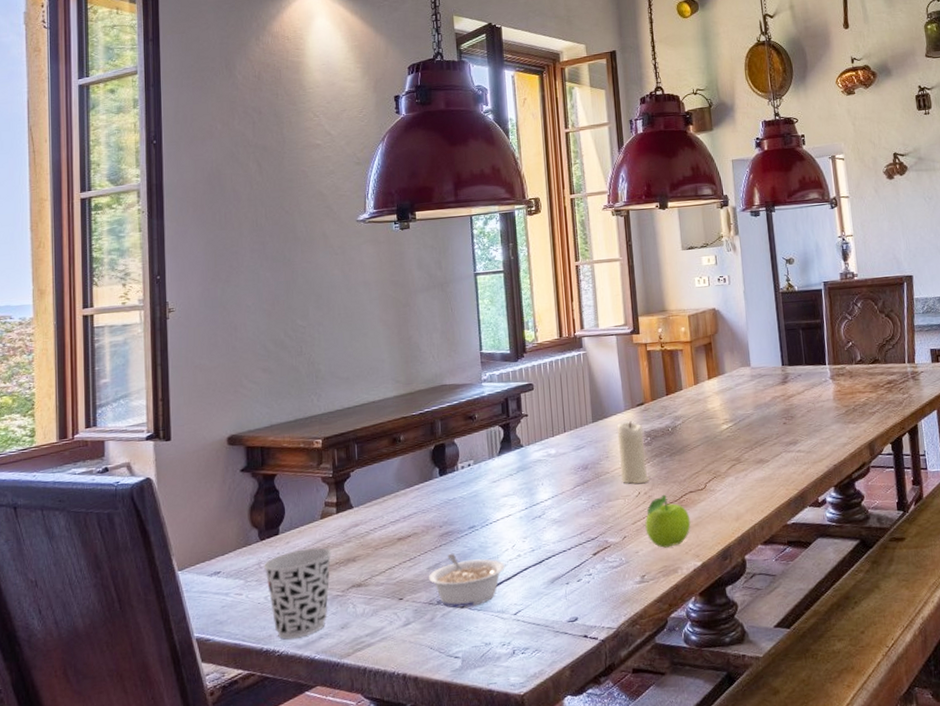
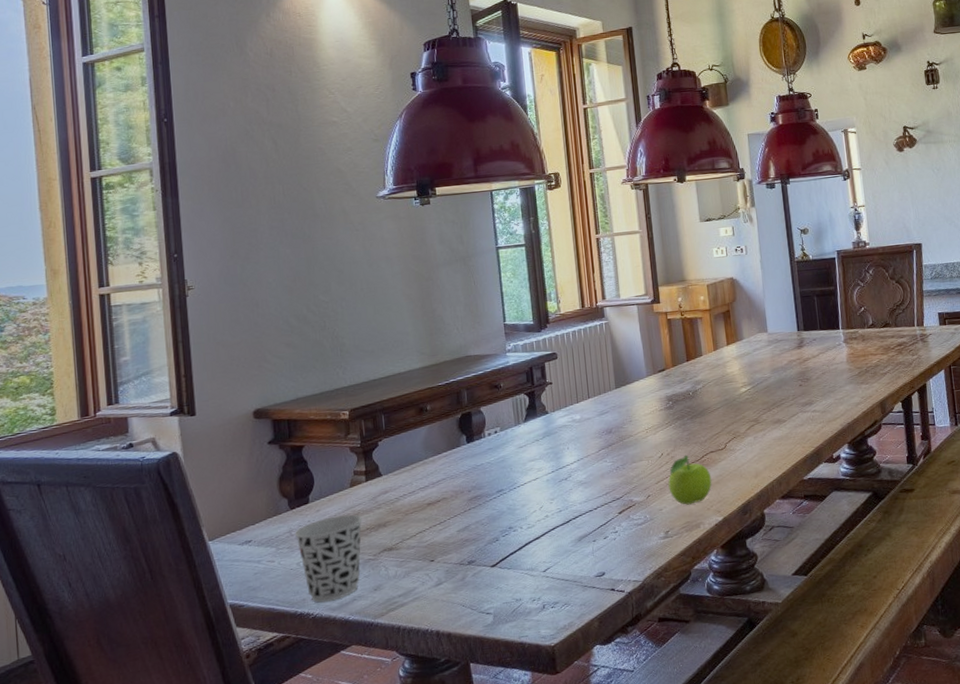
legume: present [428,553,505,608] -> none [458,515,534,568]
candle: present [616,421,650,484] -> none [639,386,672,446]

